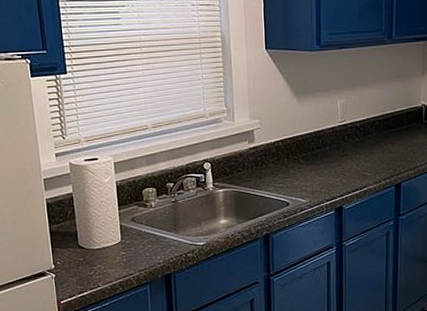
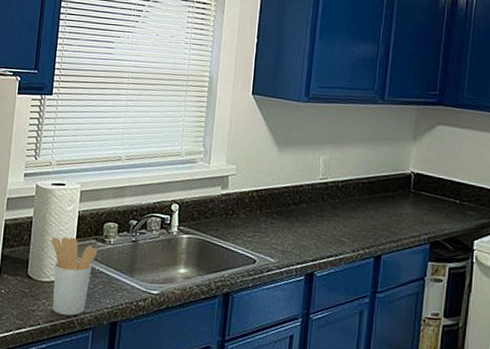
utensil holder: none [94,206,141,275] -> present [51,237,98,316]

